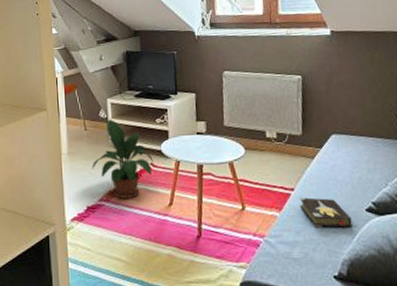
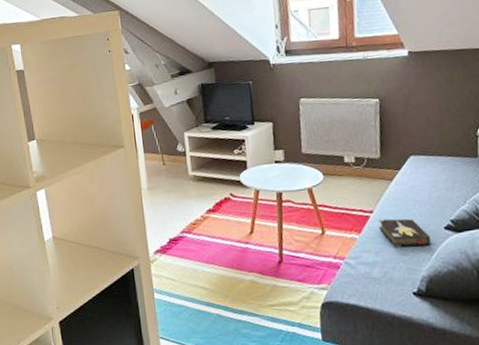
potted plant: present [92,119,154,198] -> none [172,152,233,229]

